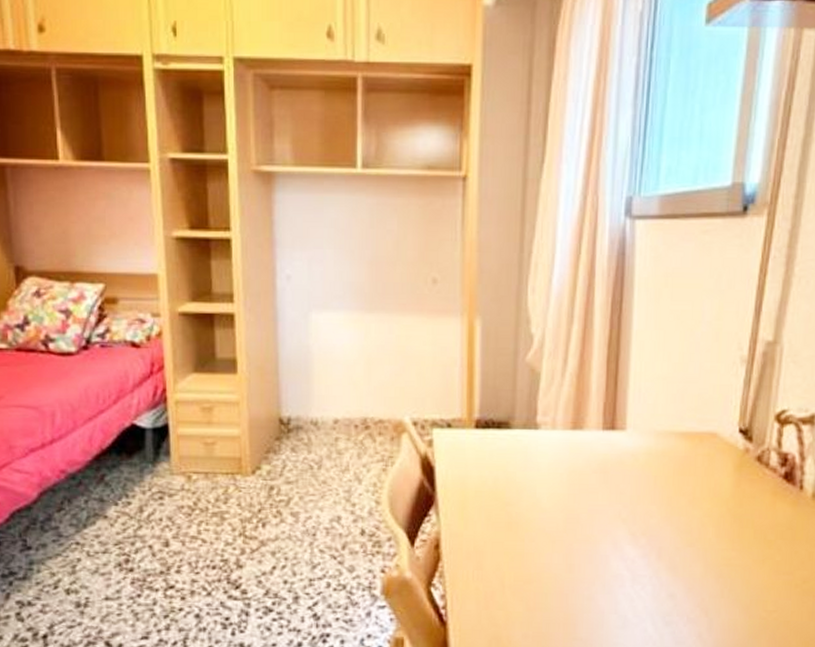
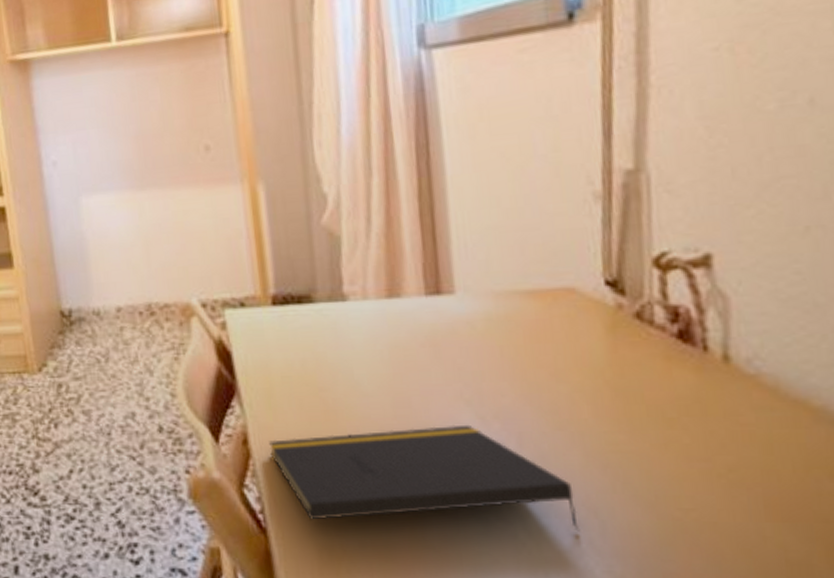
notepad: none [458,539,694,627] -> present [269,424,581,532]

